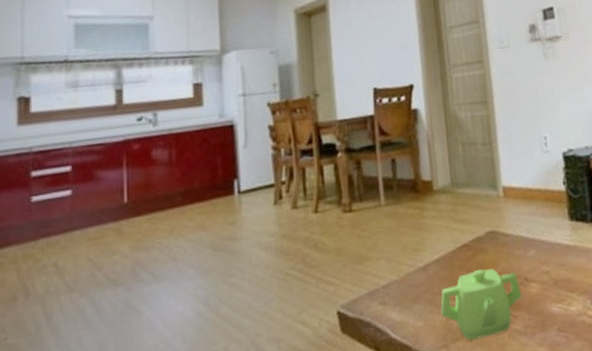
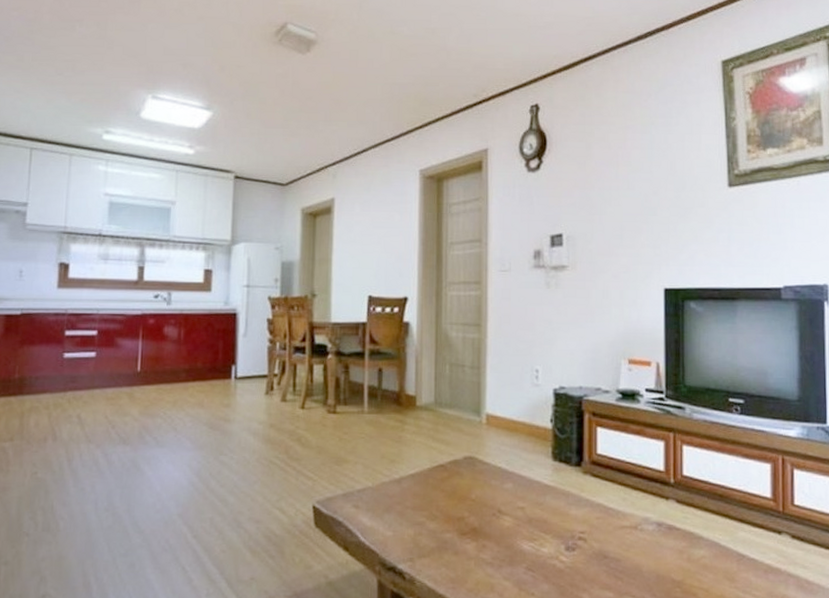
teapot: present [440,268,522,341] -> none [410,492,494,561]

